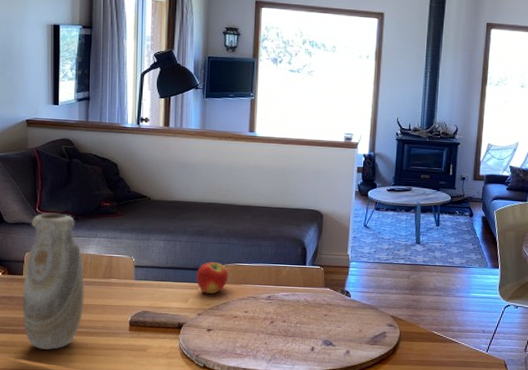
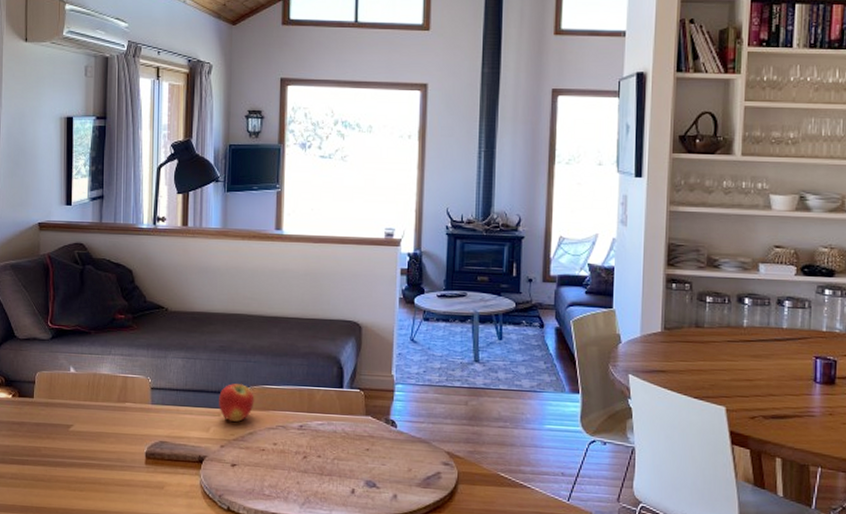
vase: present [22,213,84,350] -> none [32,326,98,485]

